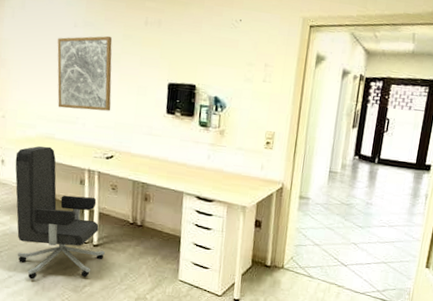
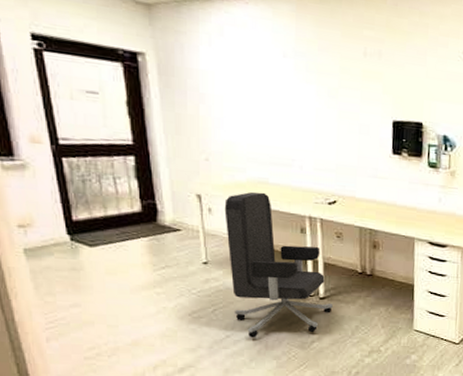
wall art: present [57,35,112,111] -> none [265,67,331,152]

